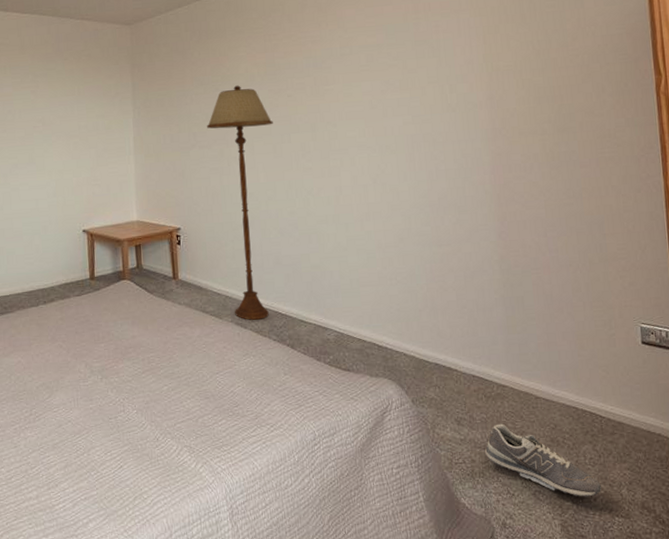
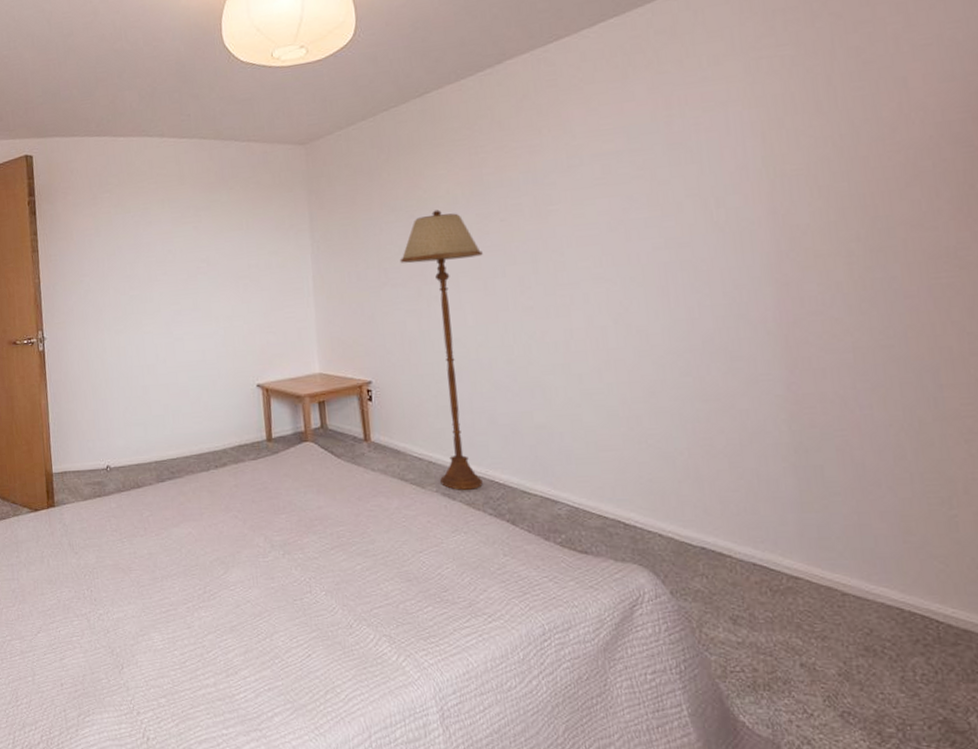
shoe: present [484,423,601,497] -> none [770,625,939,724]

